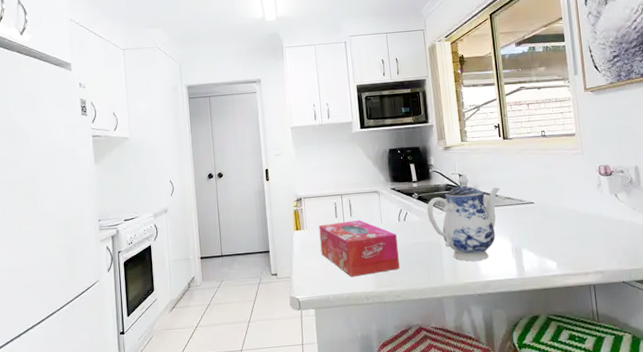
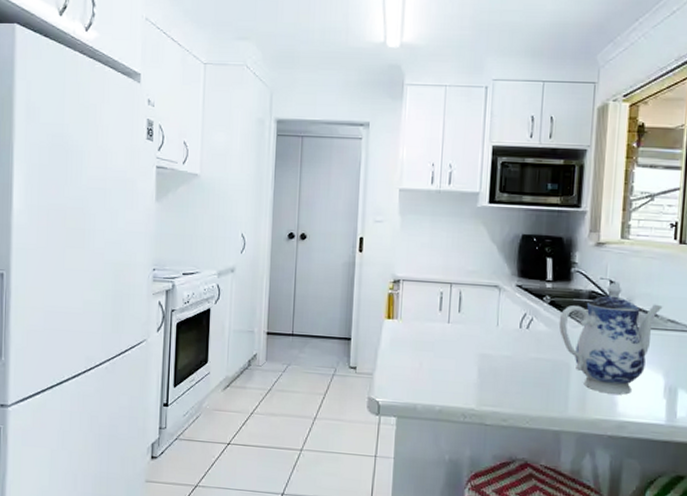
tissue box: present [319,220,400,278] -> none [414,316,514,388]

